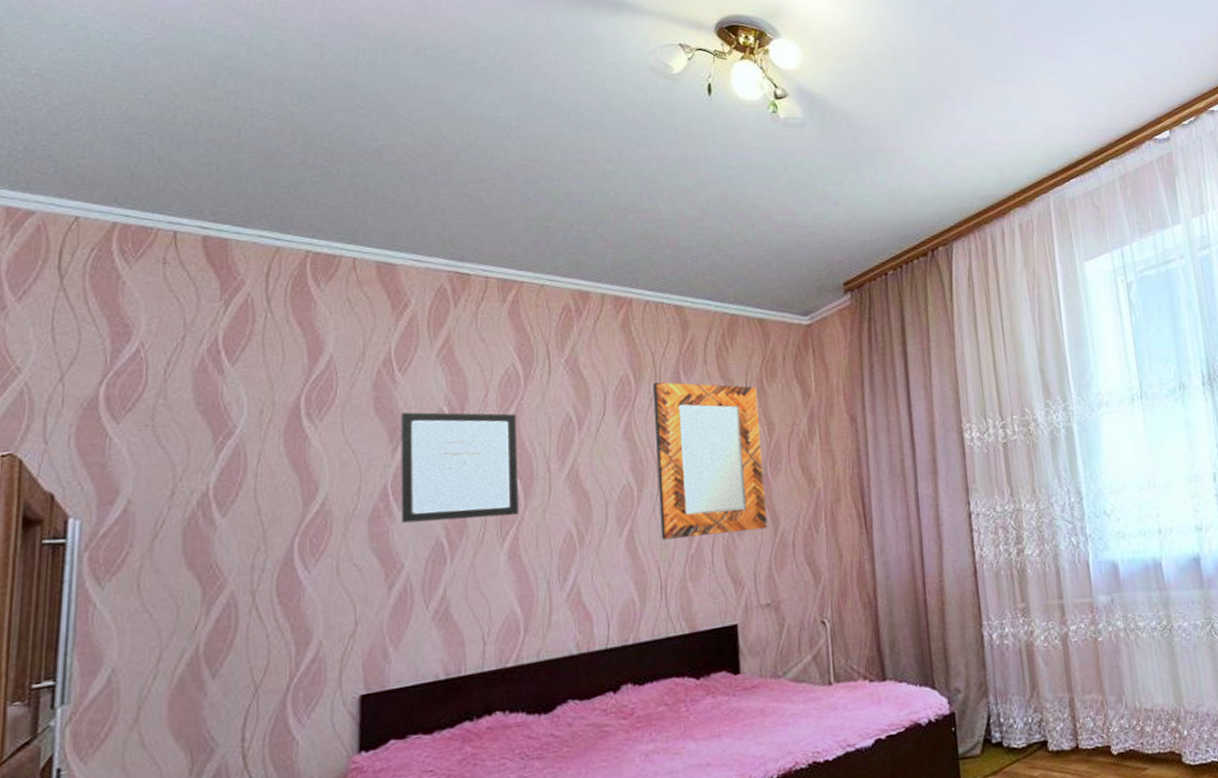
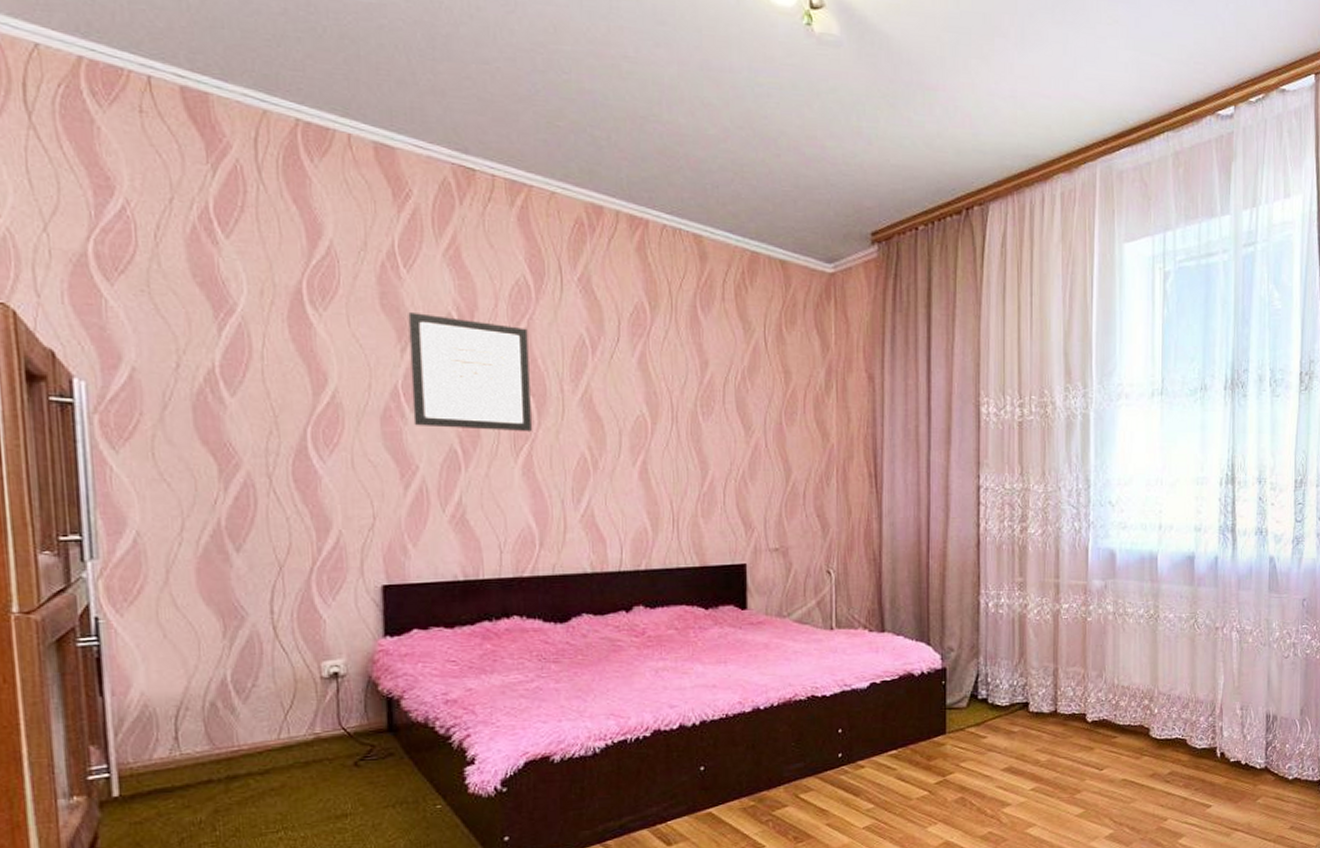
home mirror: present [652,381,767,540] -> none [668,313,779,477]

